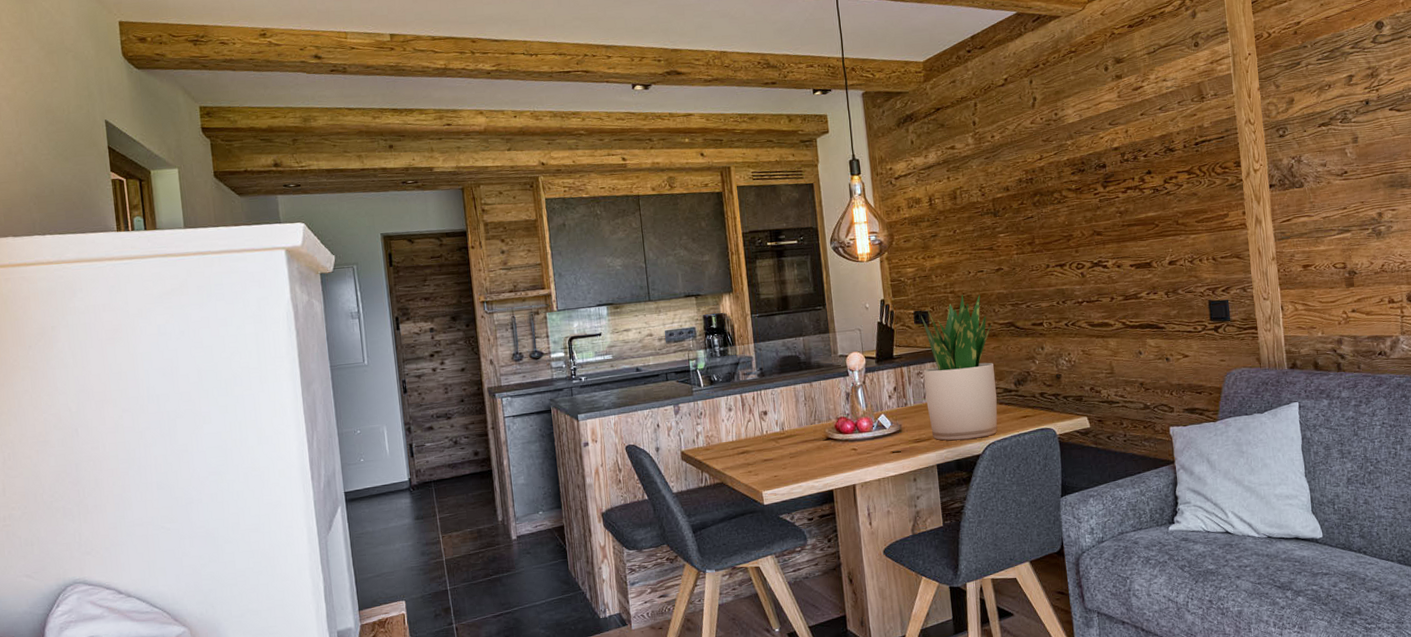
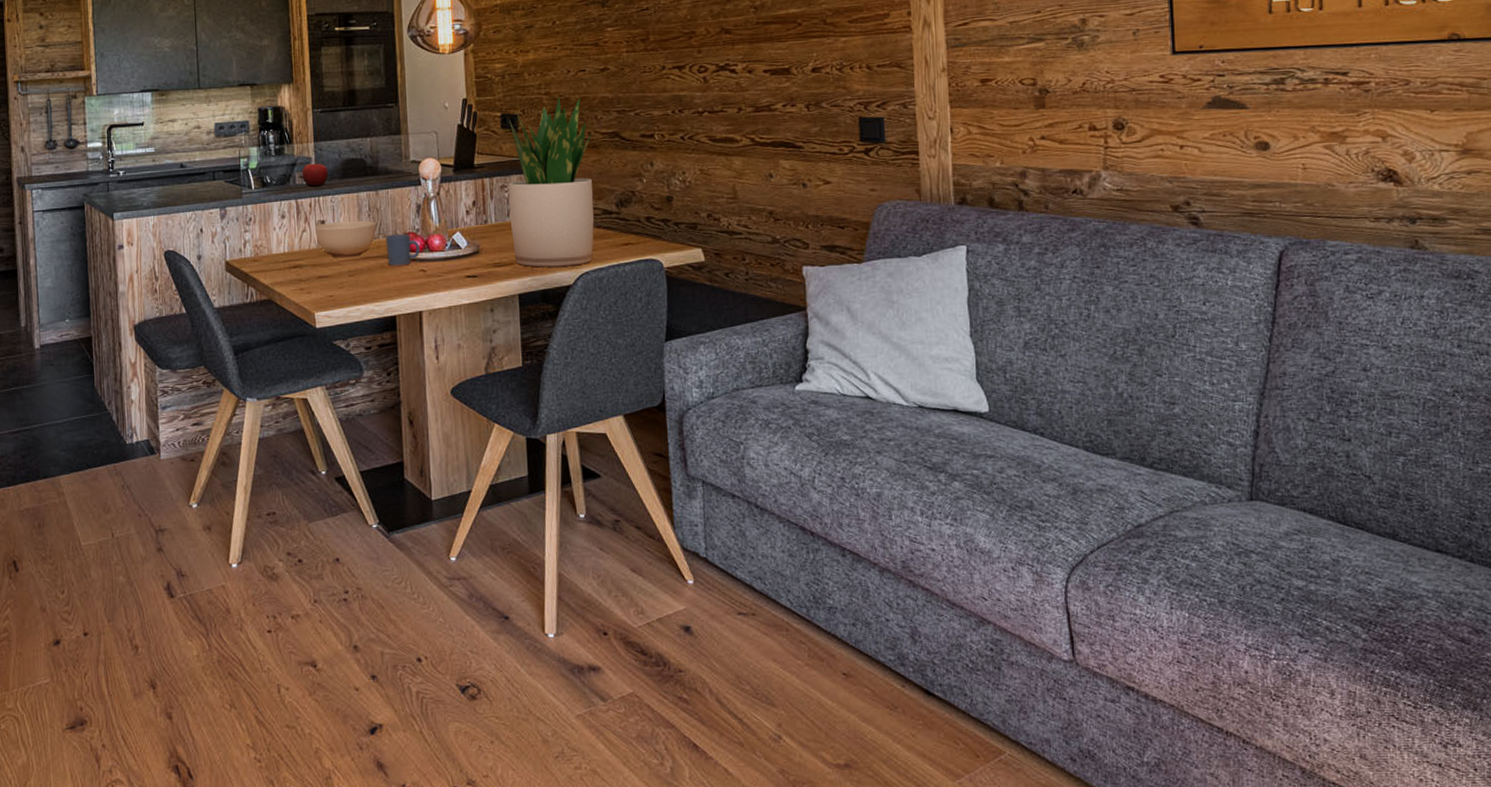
fruit: none [744,359,768,383] -> present [302,160,329,188]
bowl: none [758,409,812,443] -> present [314,220,376,258]
mug: none [821,419,851,448] -> present [386,234,420,267]

